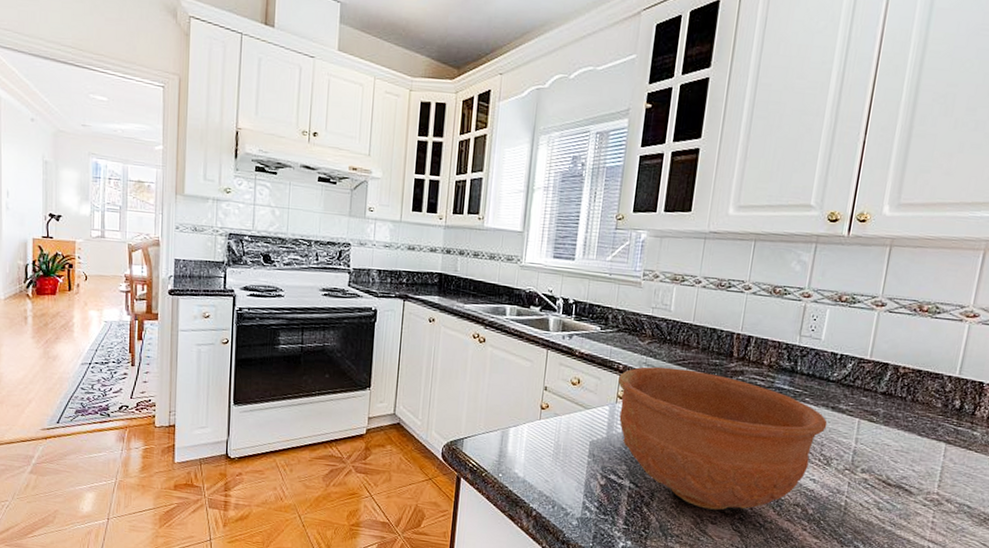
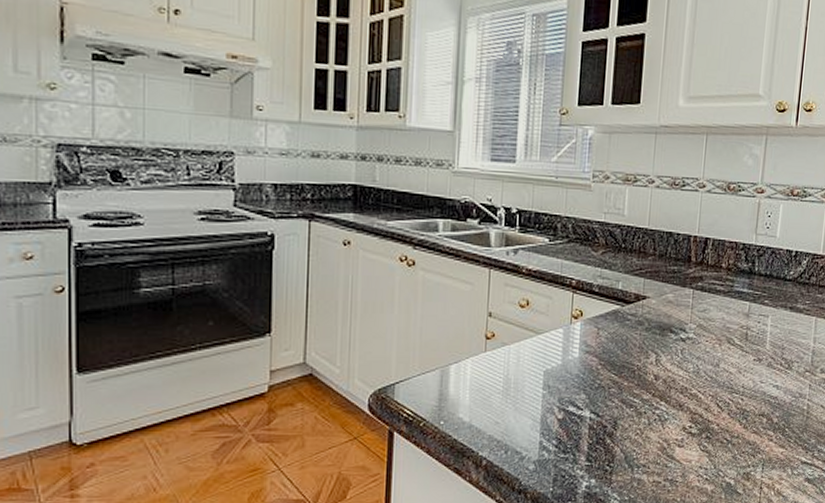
bowl: present [618,366,828,510] -> none [572,279,787,432]

